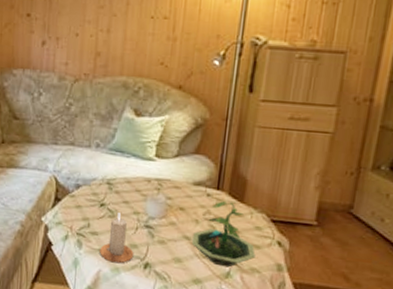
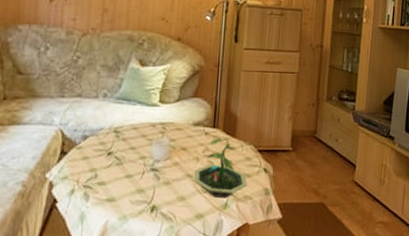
candle: present [99,213,134,264] -> none [107,160,141,211]

